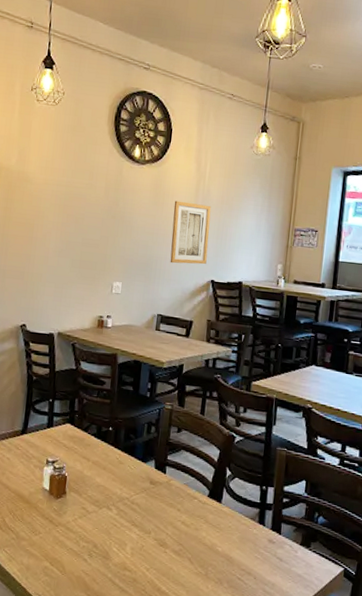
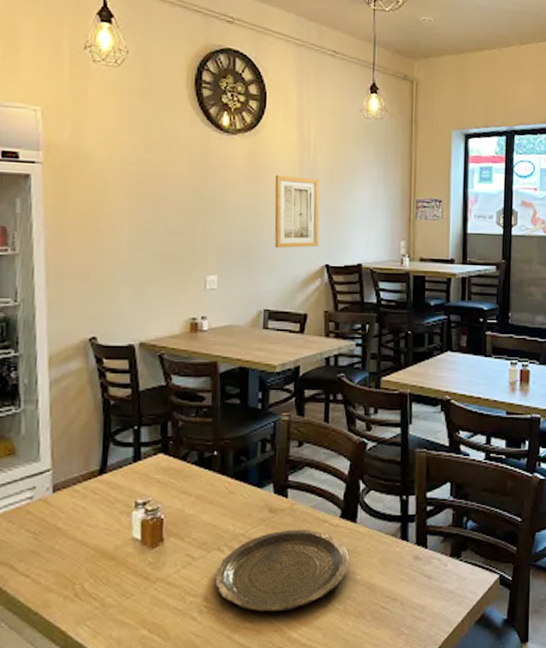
plate: none [103,500,213,567] -> present [214,529,349,612]

